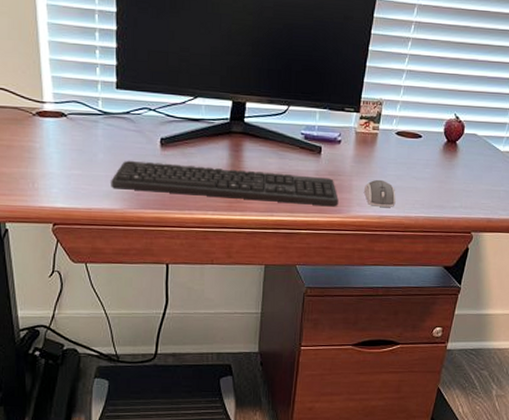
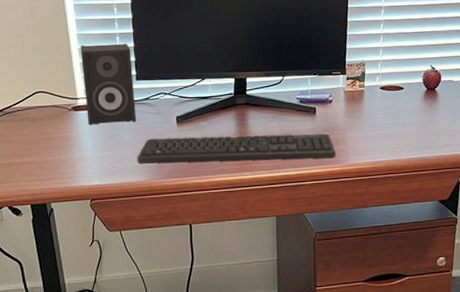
speaker: none [51,37,113,138] -> present [81,43,136,126]
computer mouse: present [364,179,396,207] -> none [358,129,388,154]

